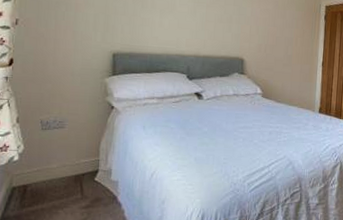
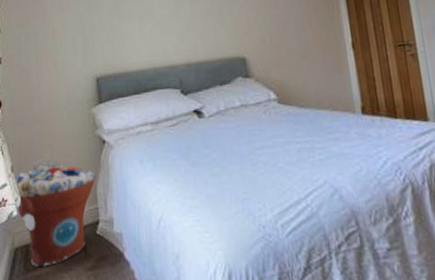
flower pot: none [17,120,101,204] -> present [13,164,96,266]

